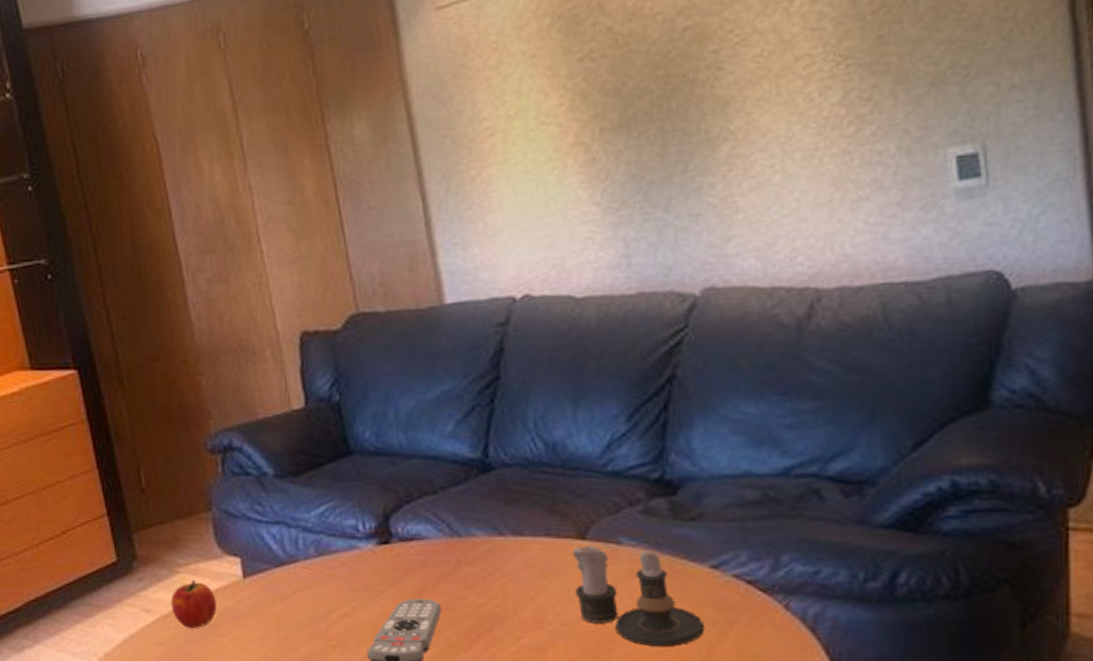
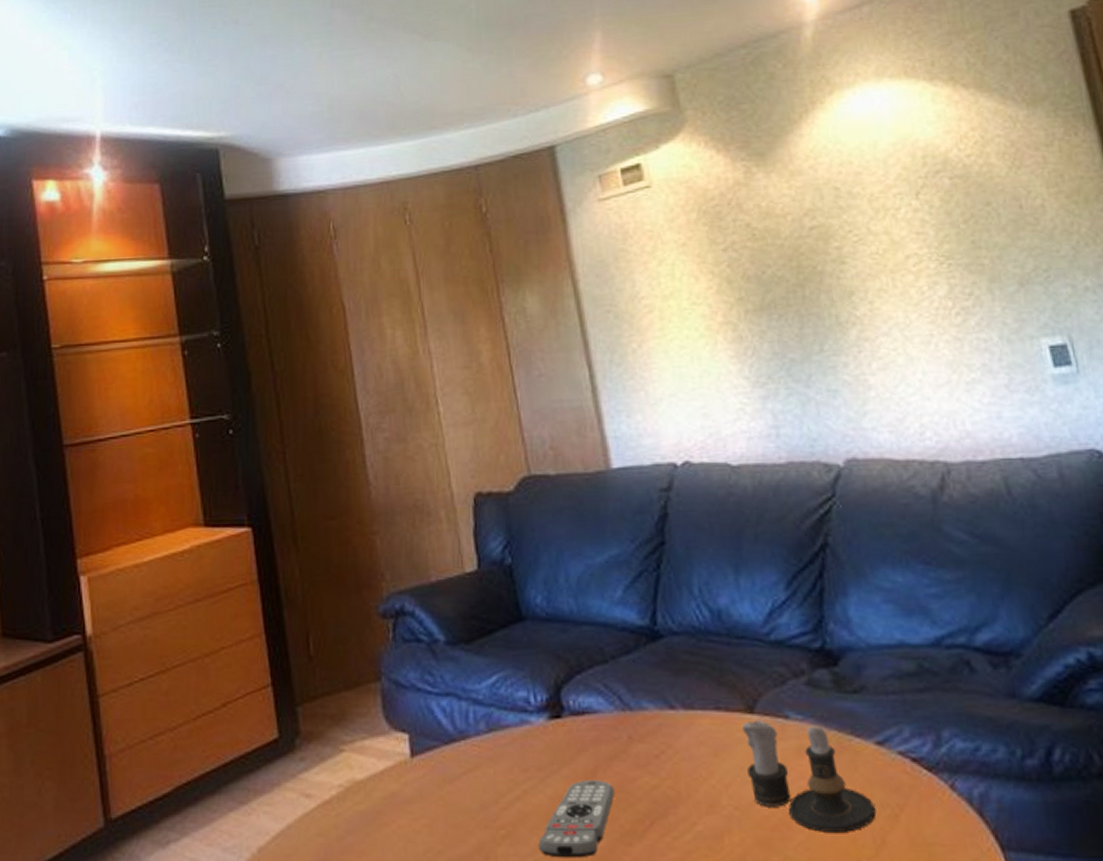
fruit: present [170,579,217,628] -> none [333,759,382,816]

